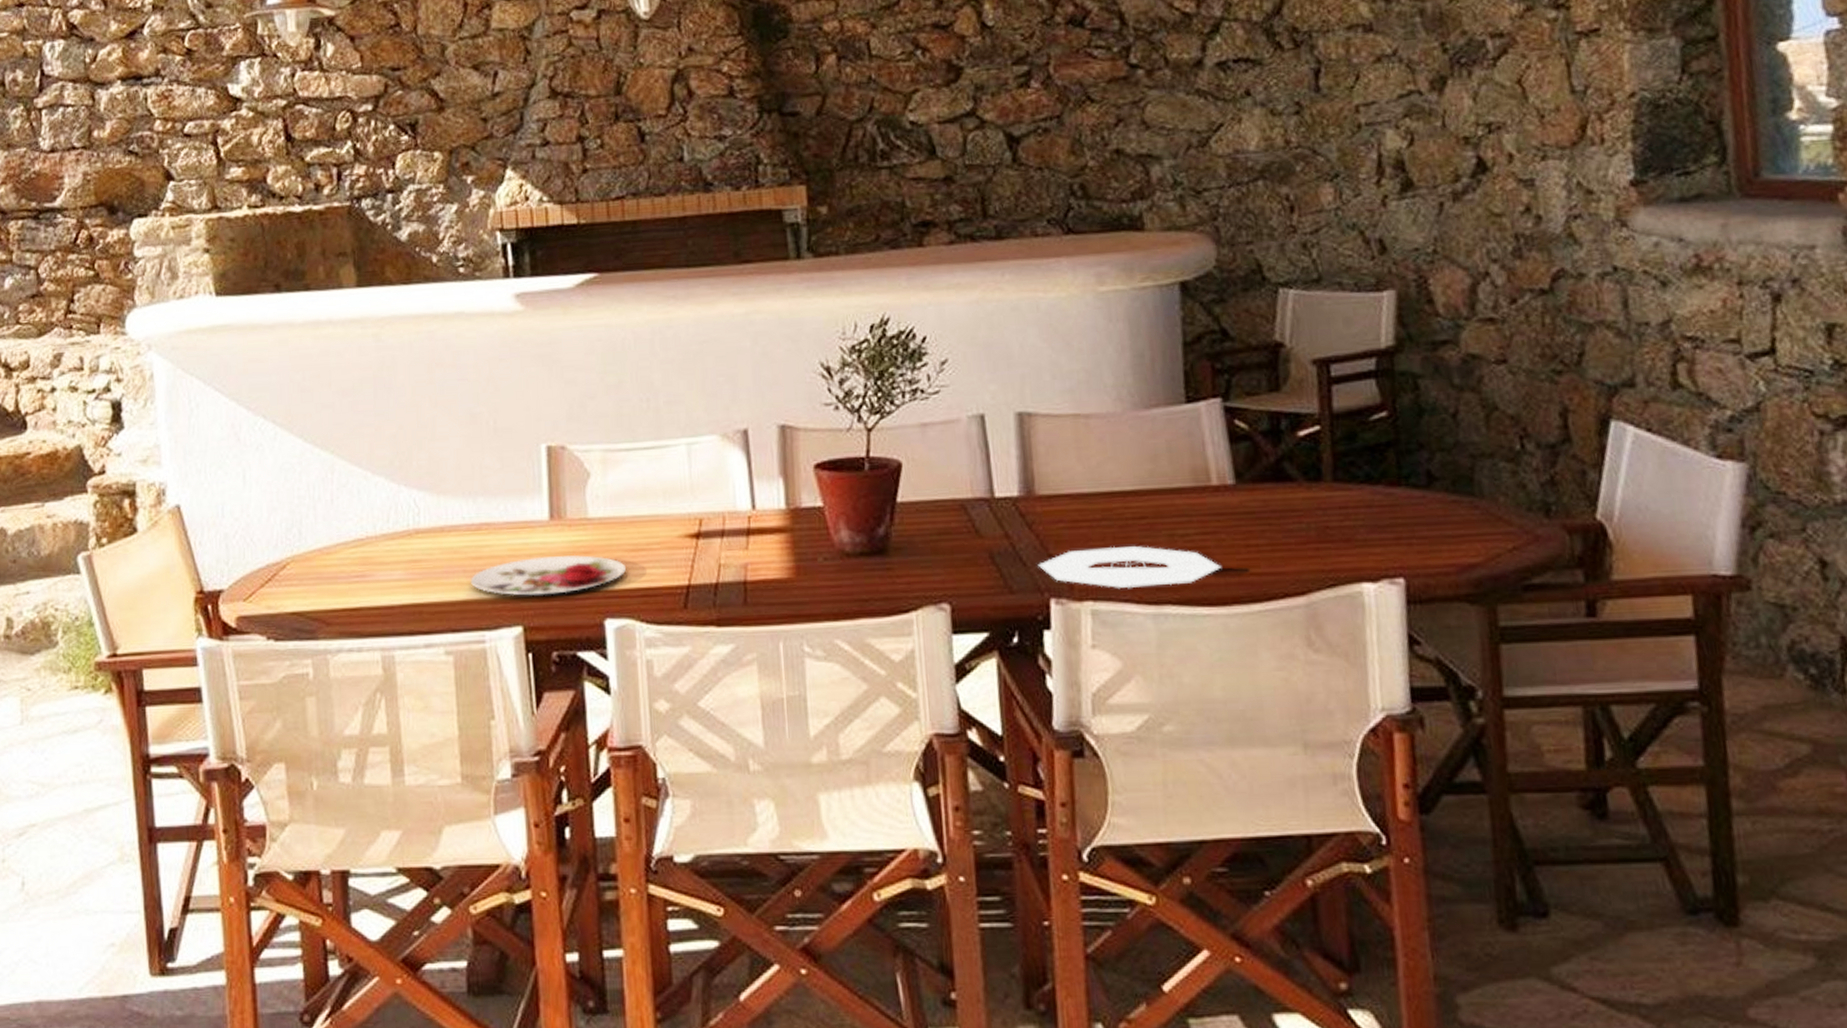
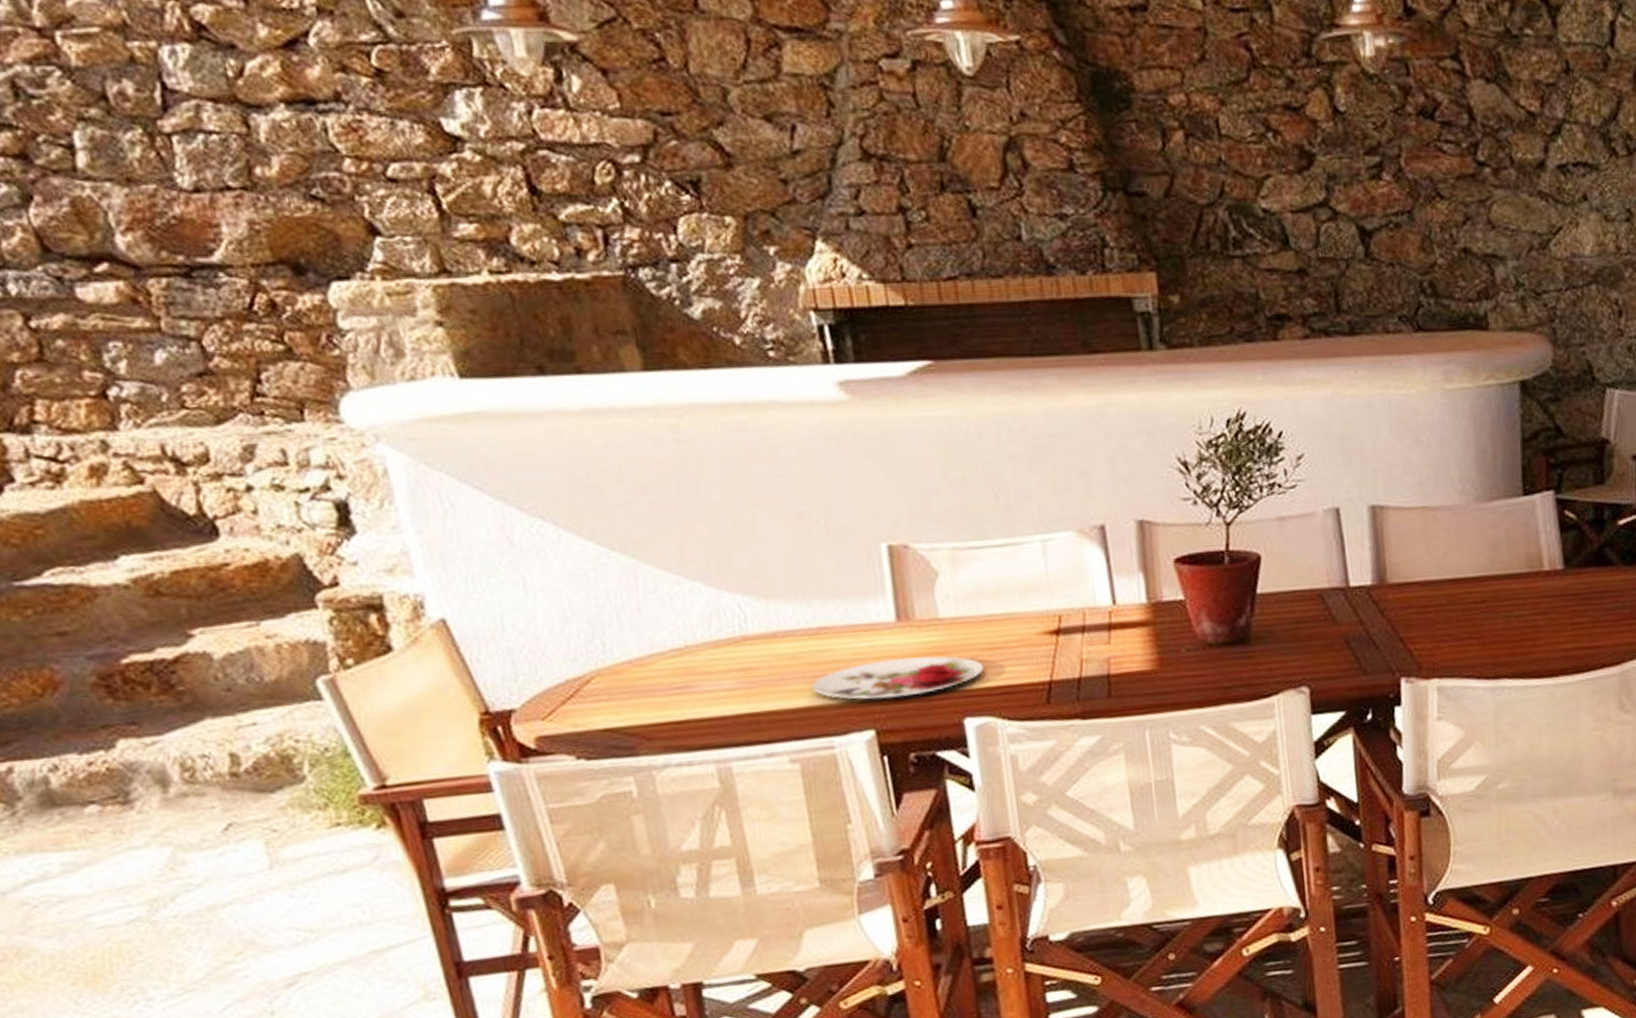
plate: present [1037,546,1222,589] -> none [1389,627,1551,666]

